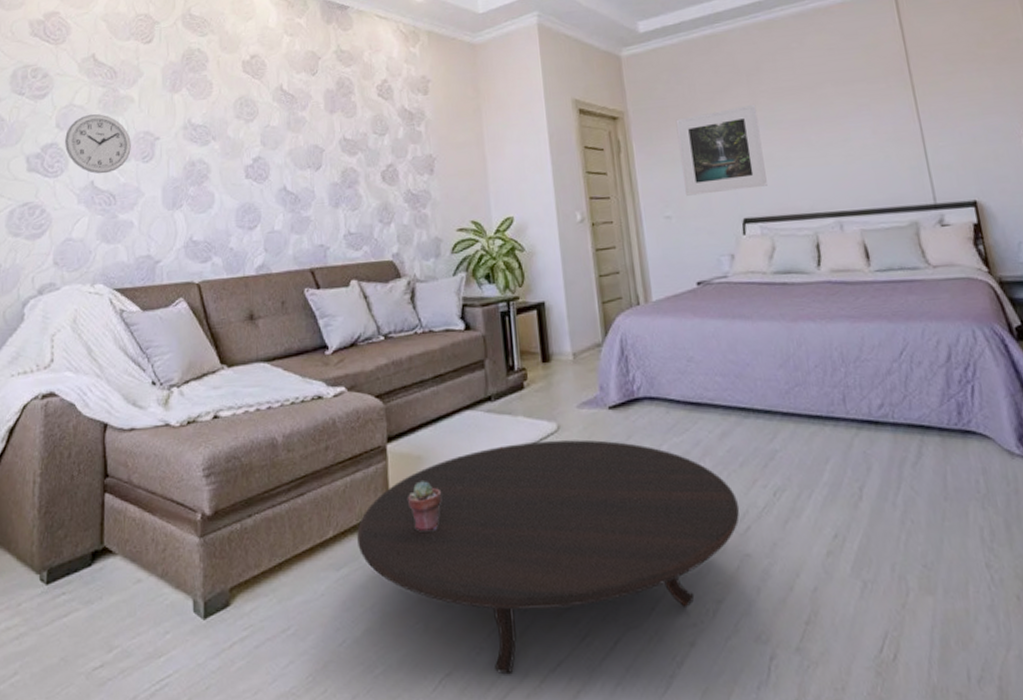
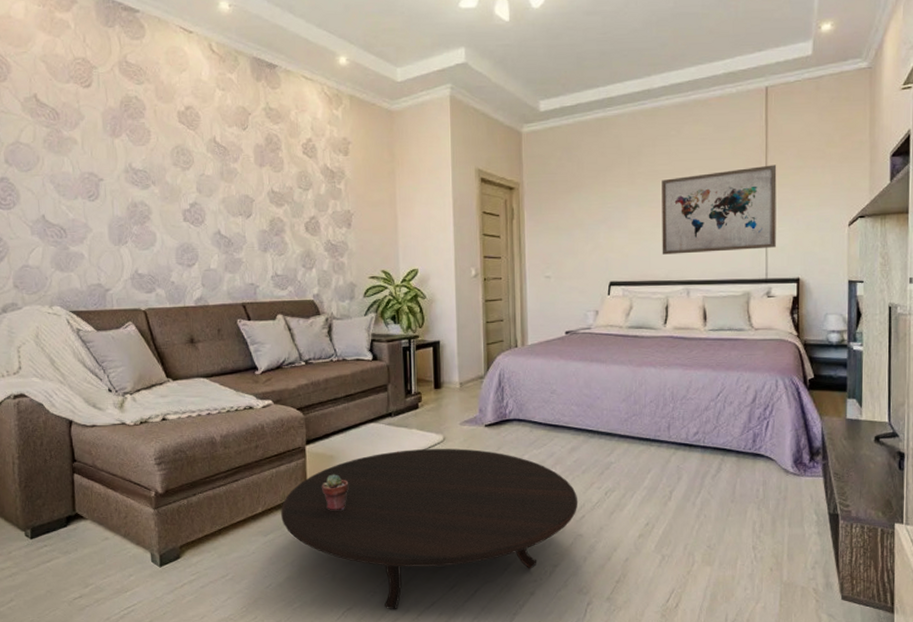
wall clock: present [65,114,131,174] -> none [14,152,77,209]
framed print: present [675,105,767,196] -> none [563,184,633,260]
wall art: none [789,71,940,183] -> present [662,165,777,255]

